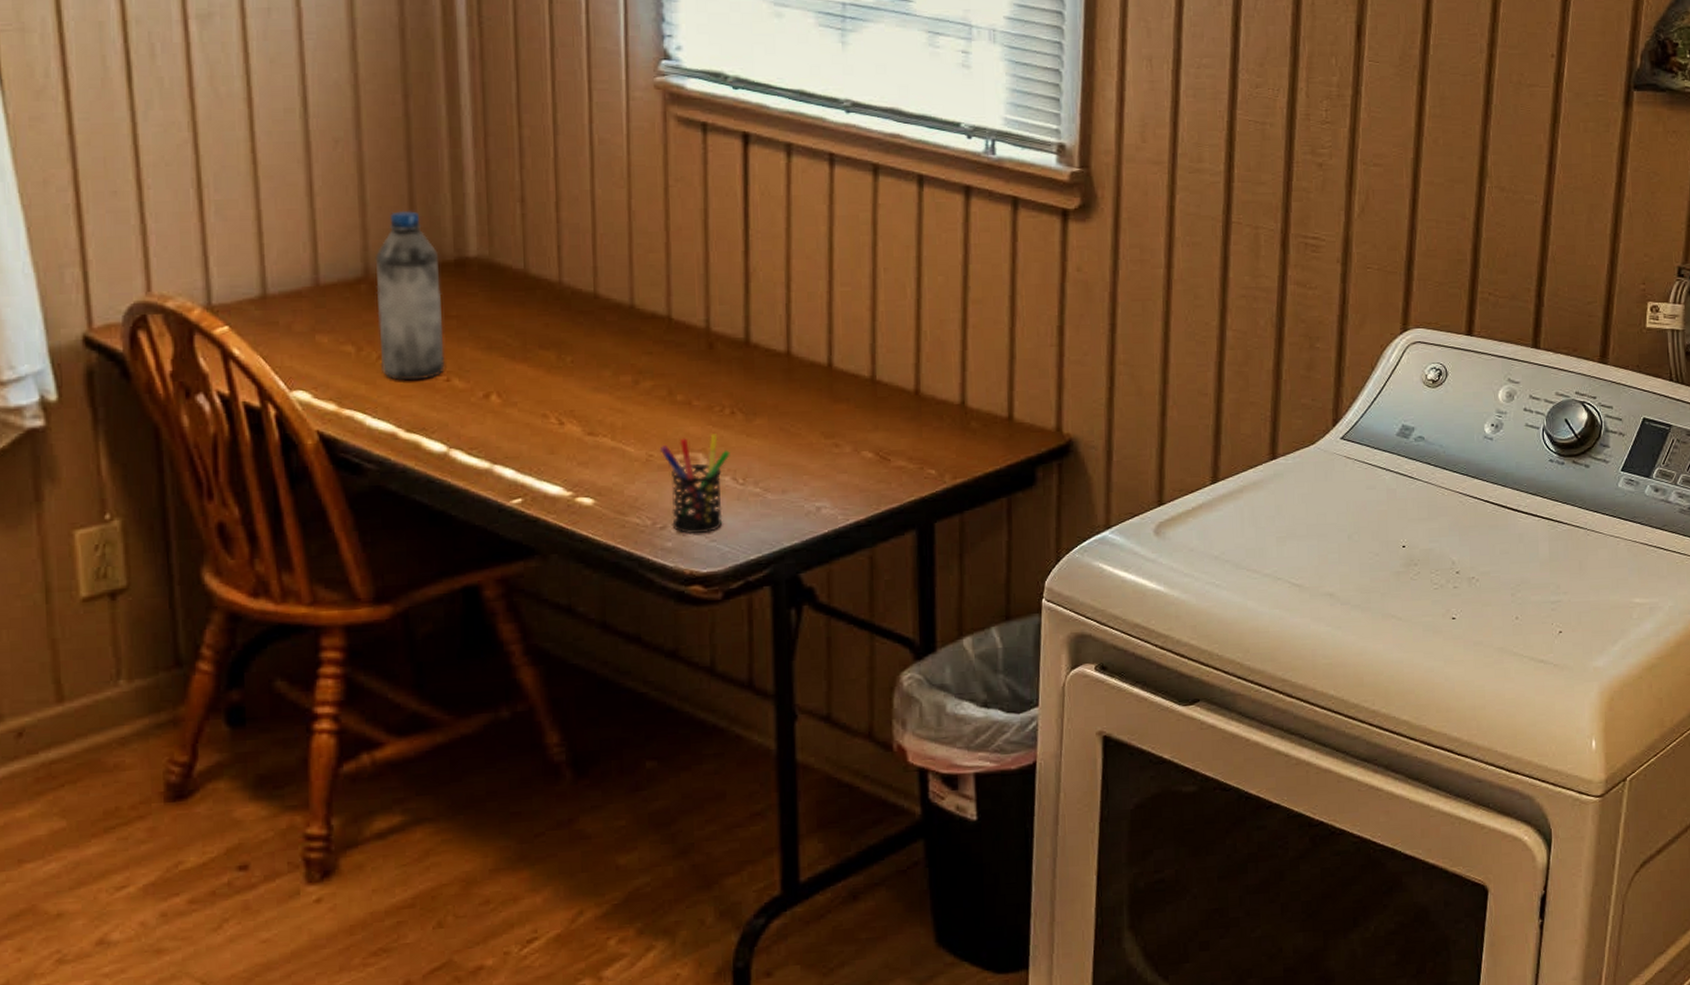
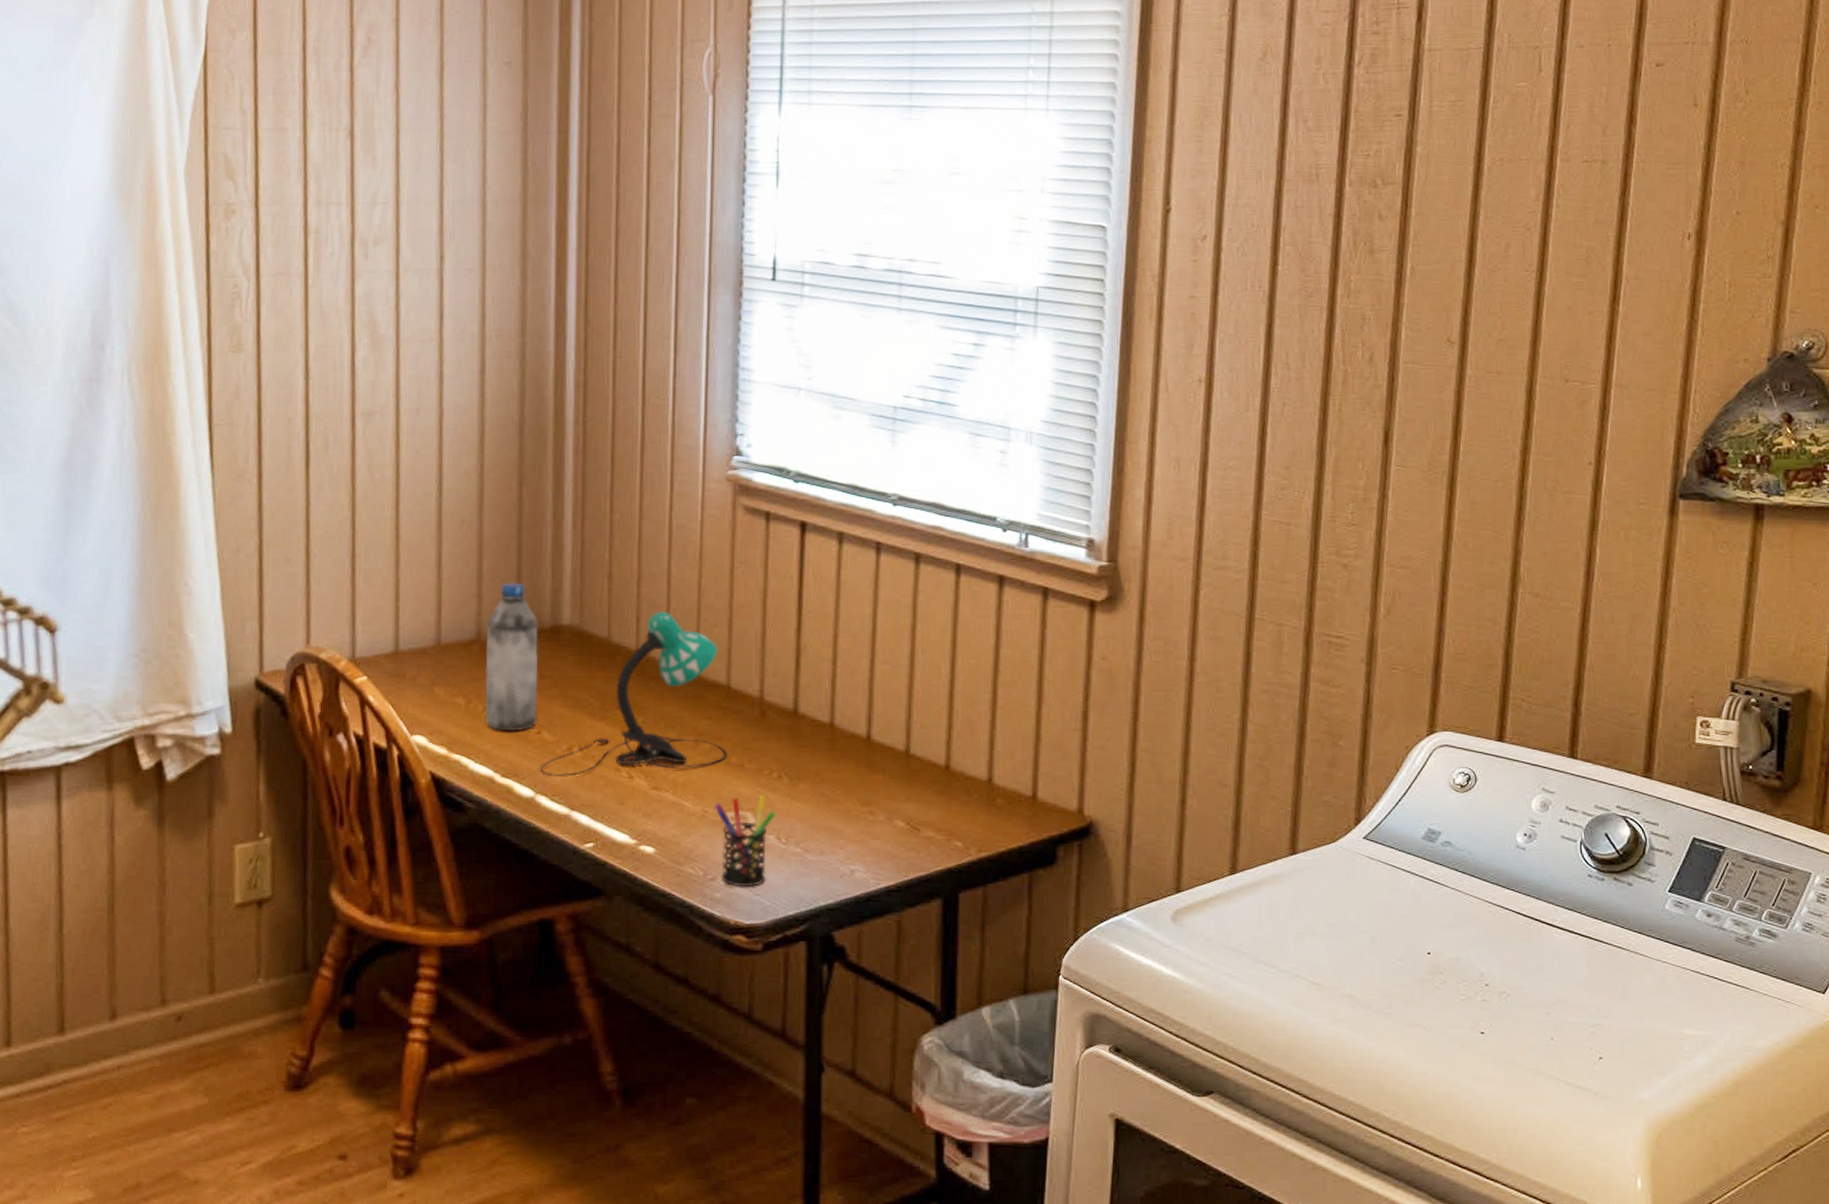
desk lamp: none [451,236,671,428] -> present [539,610,727,777]

